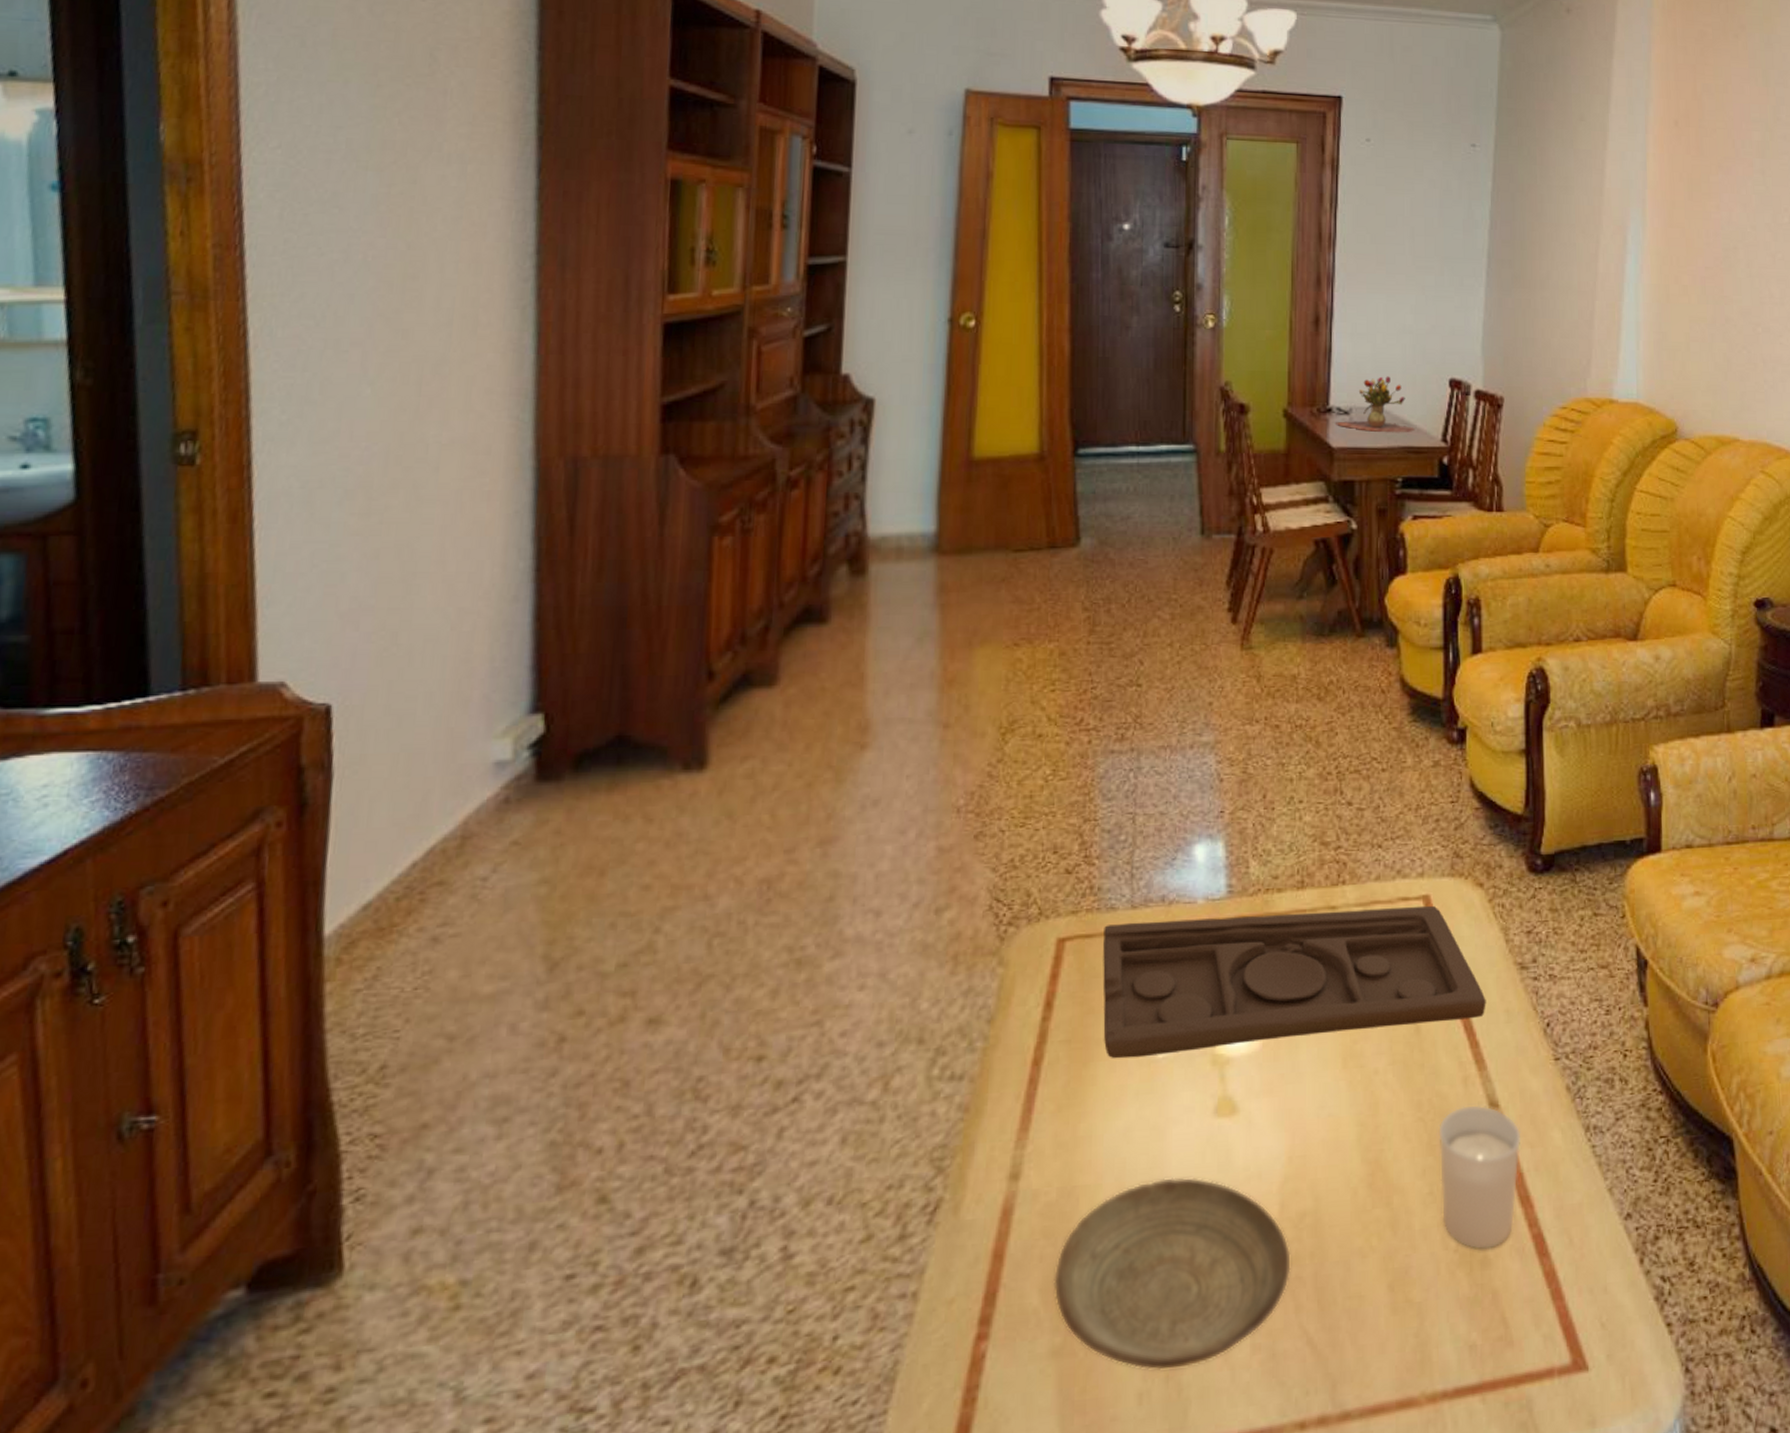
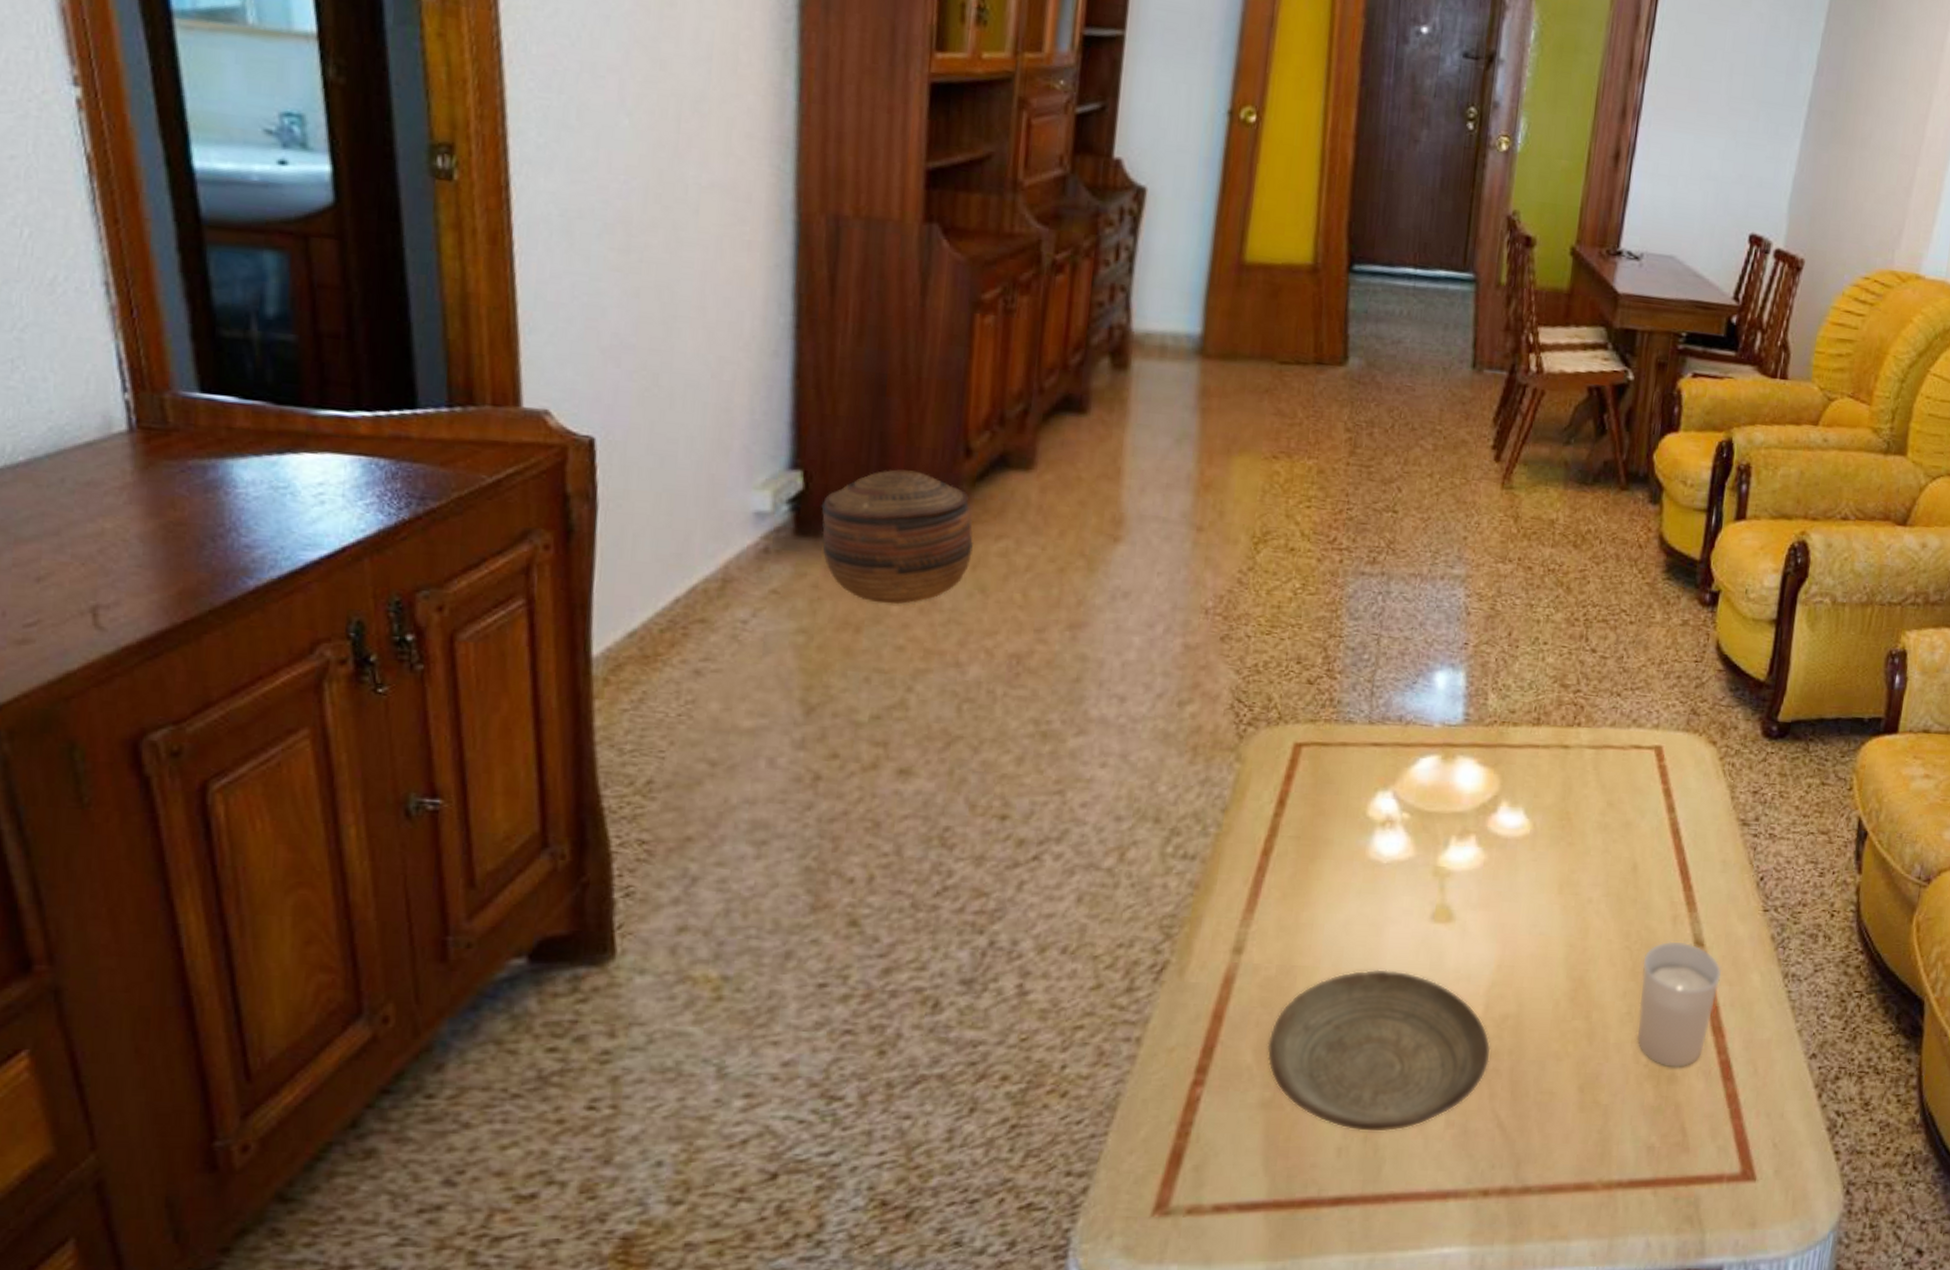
basket: none [563,700,718,842] -> present [821,469,973,605]
decorative tray: present [1103,905,1486,1059] -> none [1332,736,1705,865]
flower arrangement: present [1334,376,1416,433] -> none [1623,224,1708,287]

